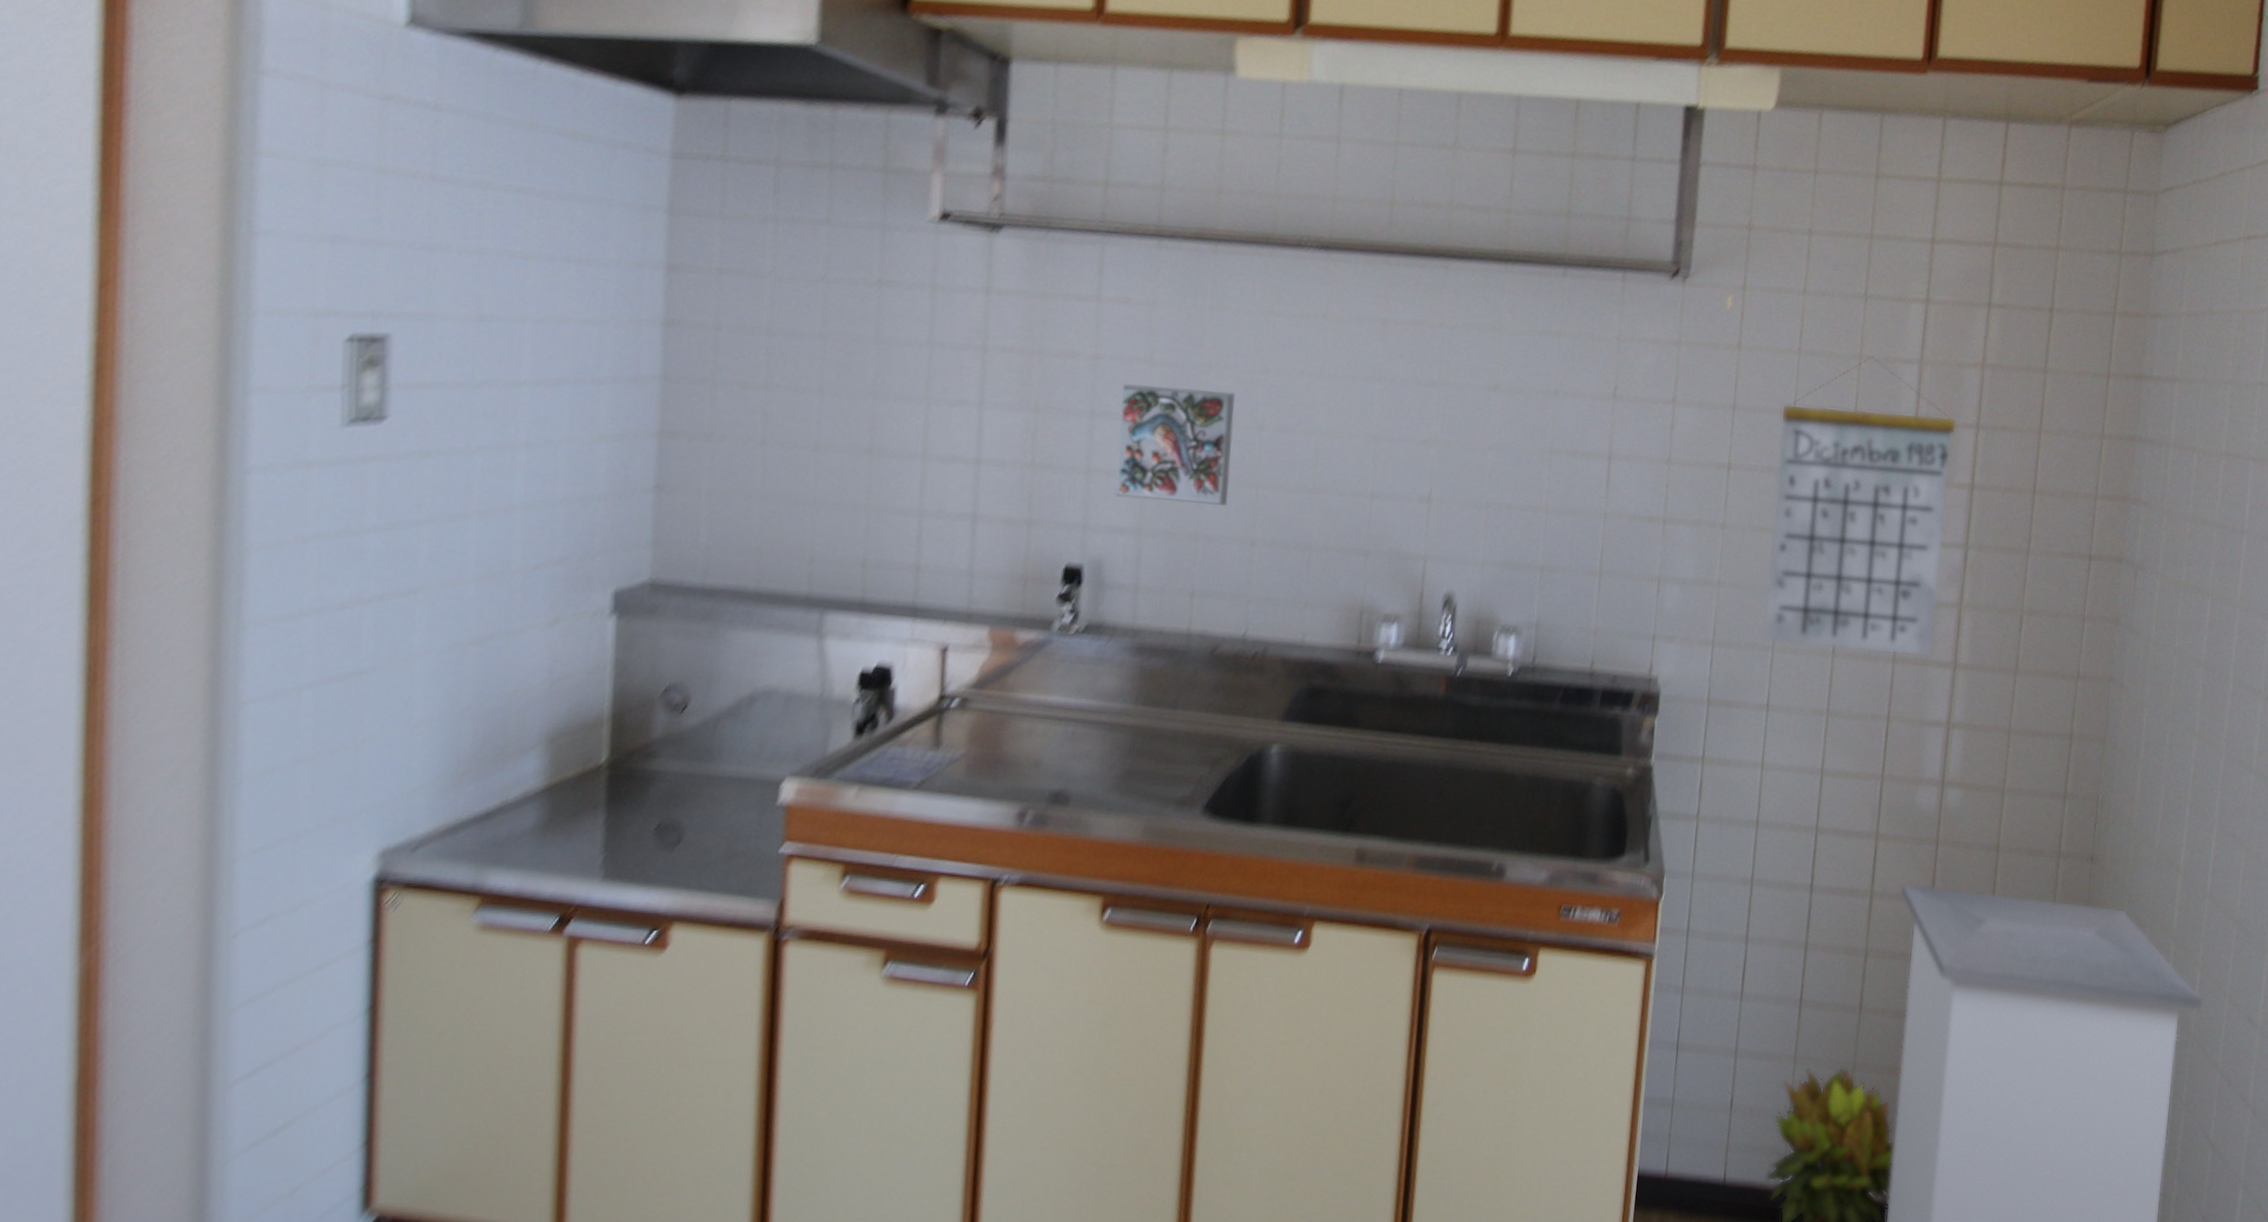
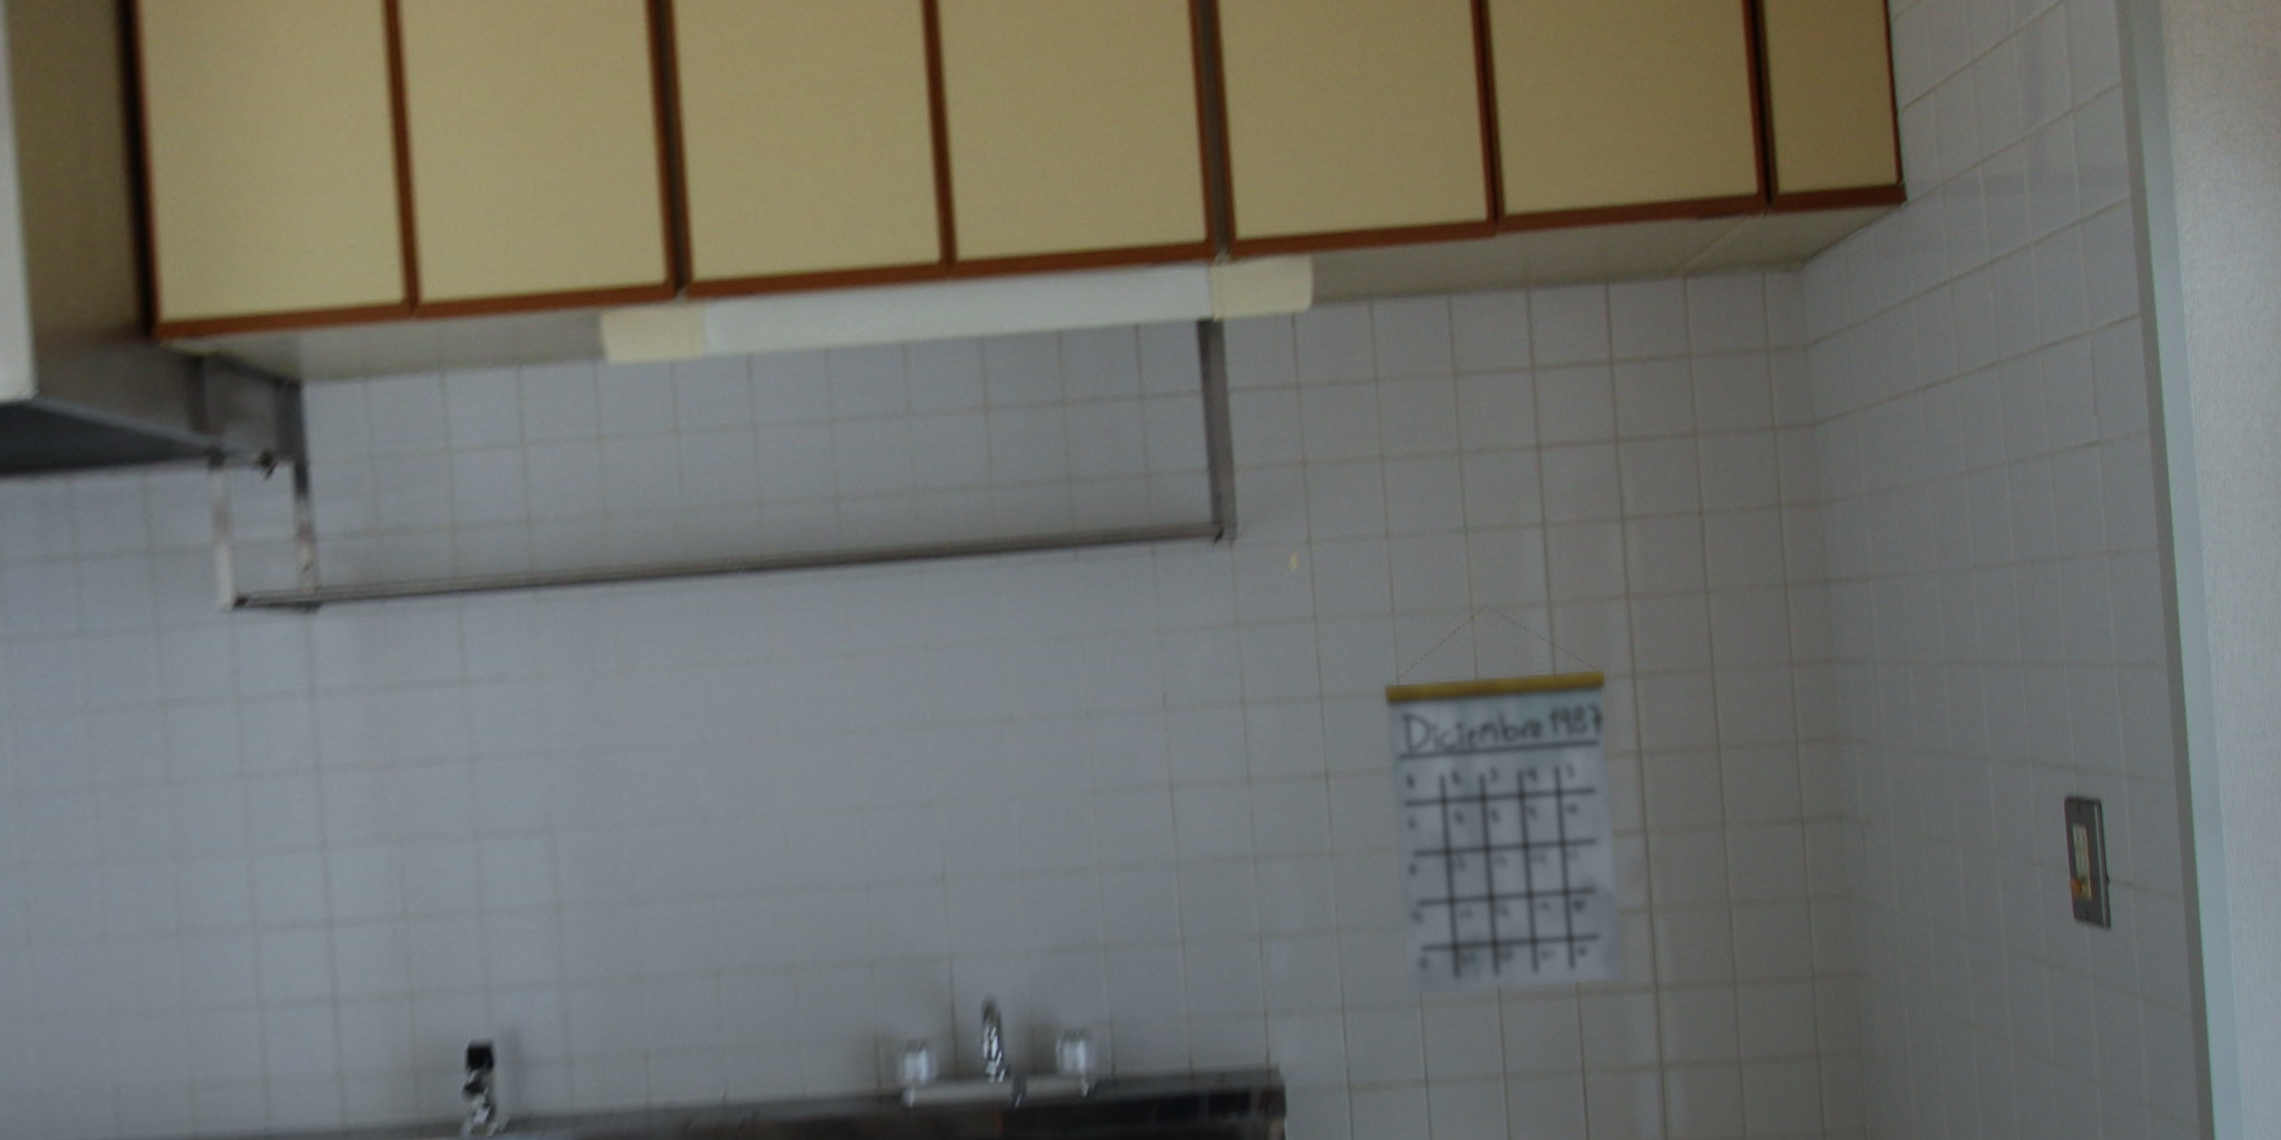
decorative tile: present [1115,383,1236,507] -> none [512,778,676,941]

